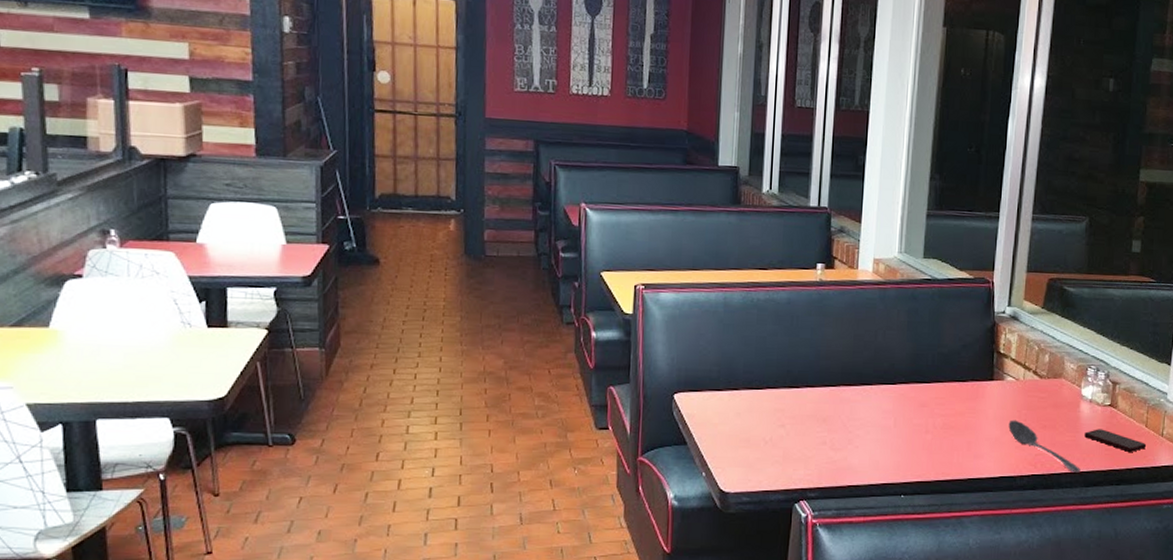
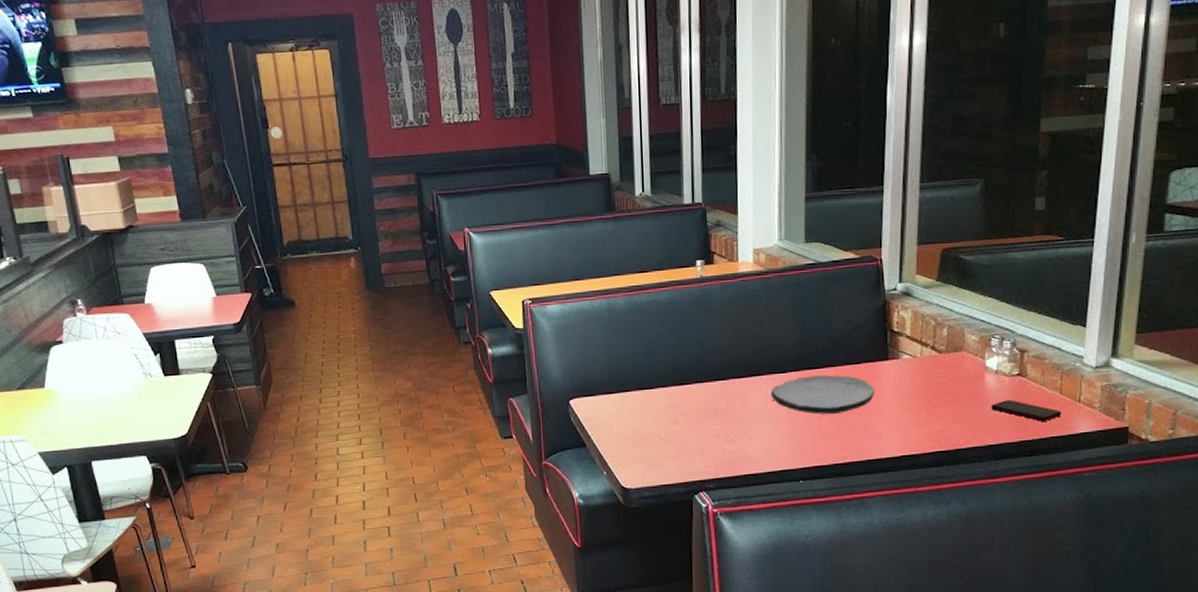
plate: none [879,390,980,430] -> present [771,375,876,414]
stirrer: present [1008,420,1081,473] -> none [907,397,989,447]

